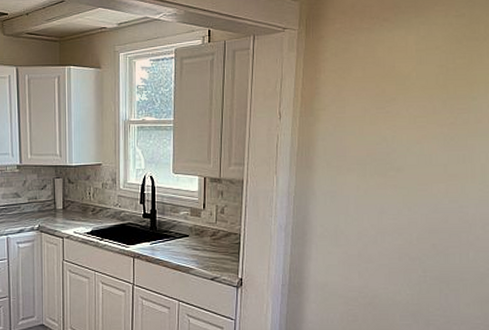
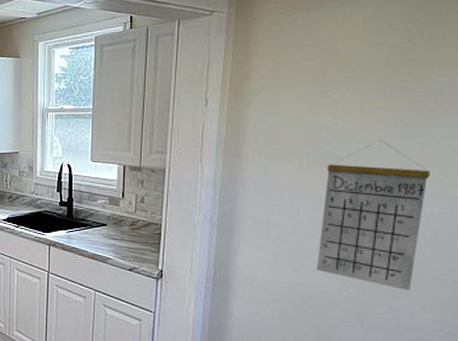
calendar: none [378,152,472,289] -> present [316,139,430,291]

